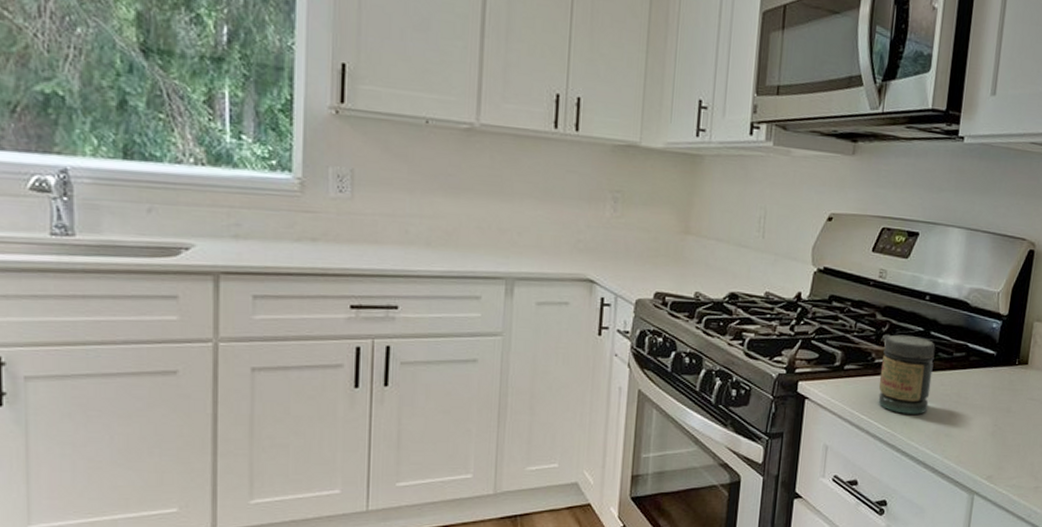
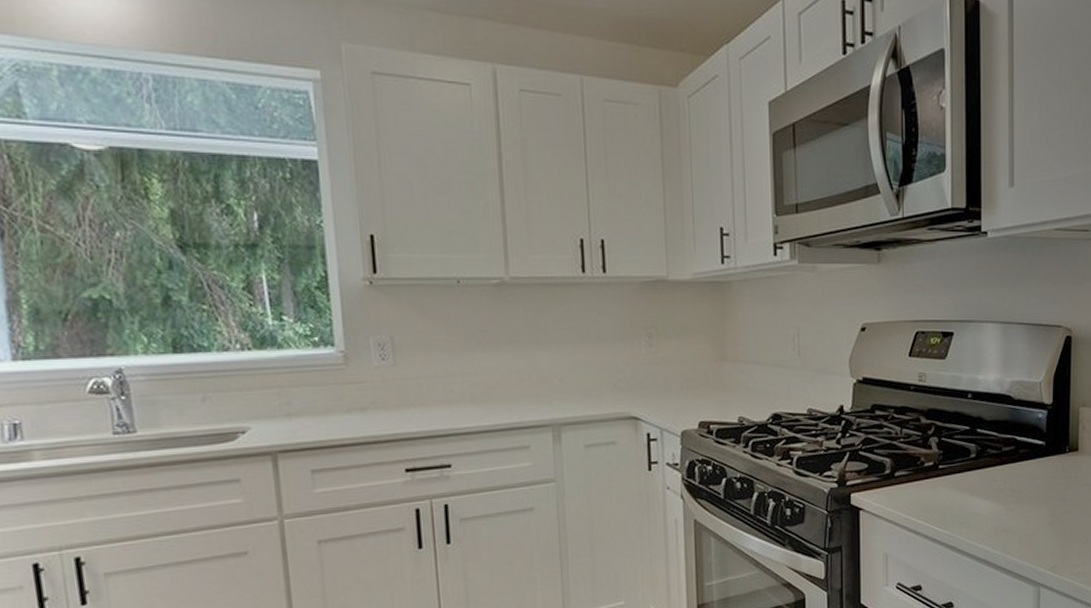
jar: present [878,334,936,414] -> none [931,435,984,514]

